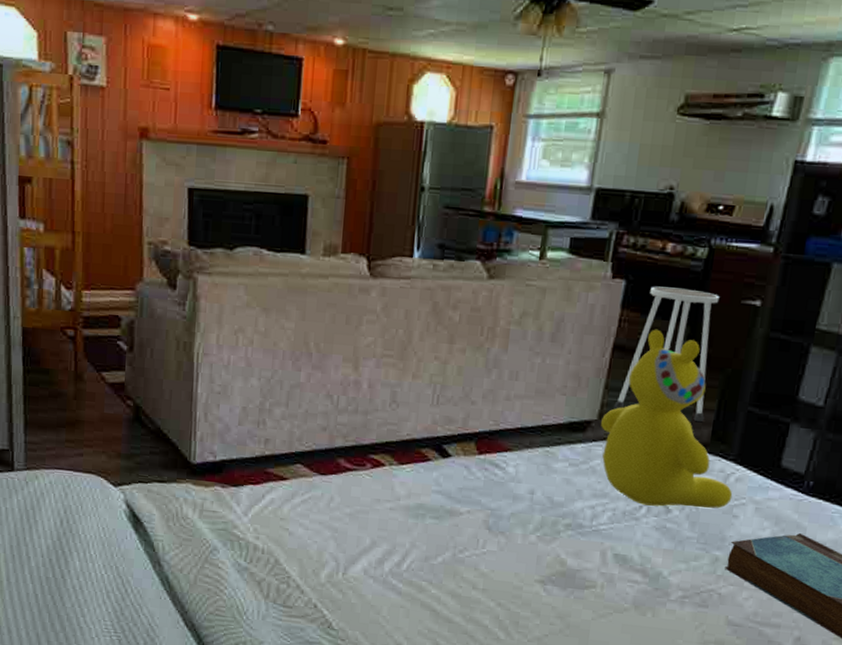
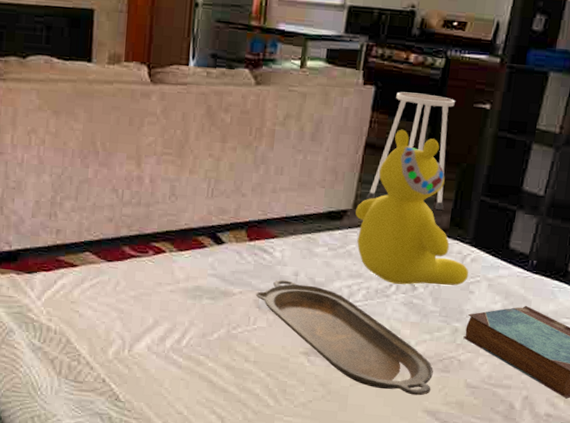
serving tray: none [485,498,689,633] -> present [255,279,433,396]

